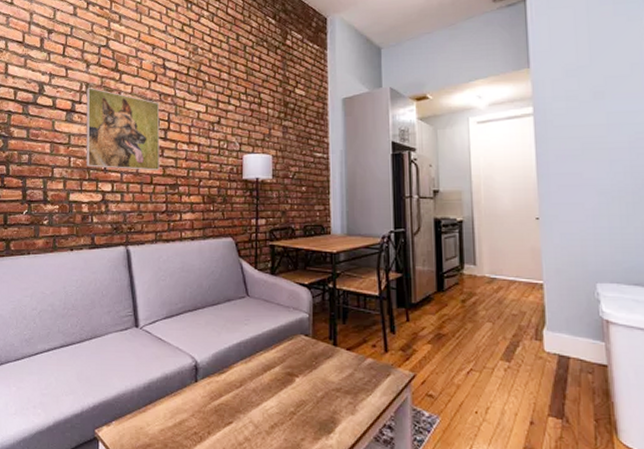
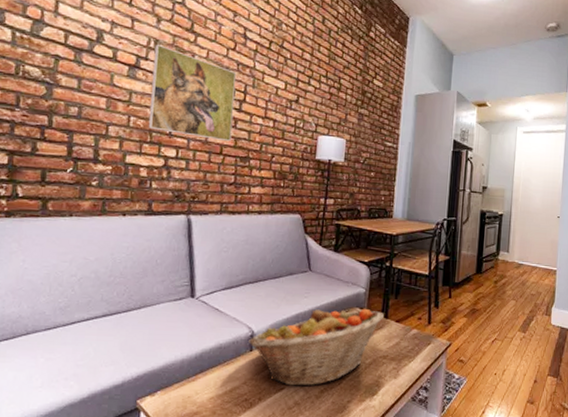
fruit basket: none [193,335,332,421] -> present [249,308,384,387]

